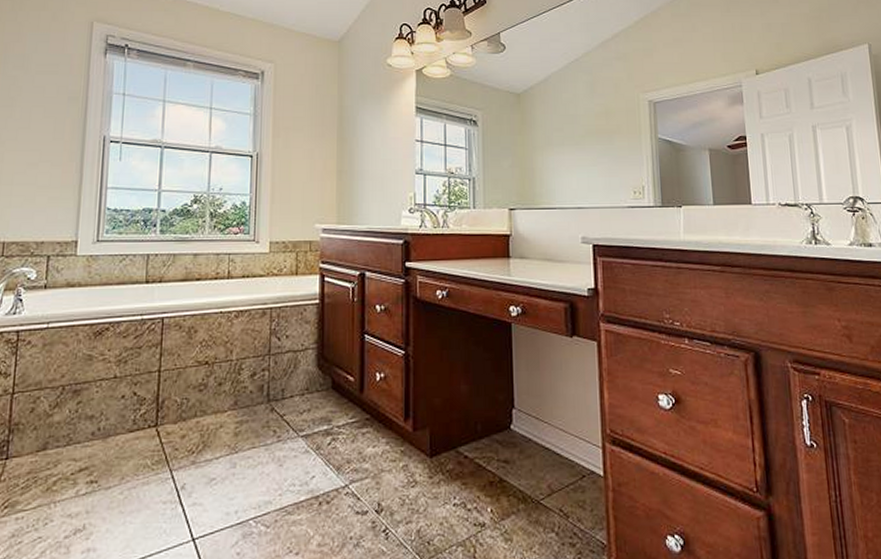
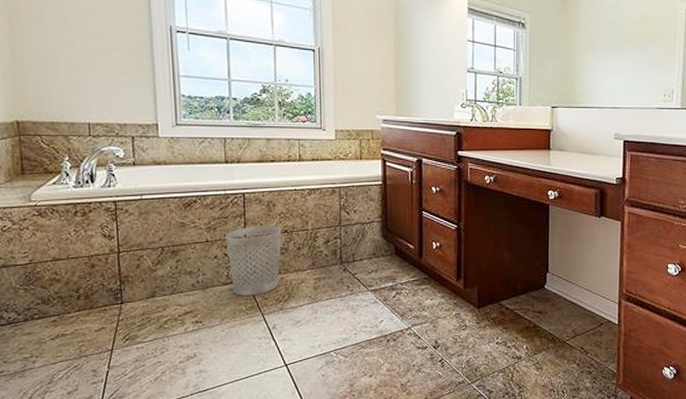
wastebasket: none [136,356,202,446] -> present [225,226,282,296]

